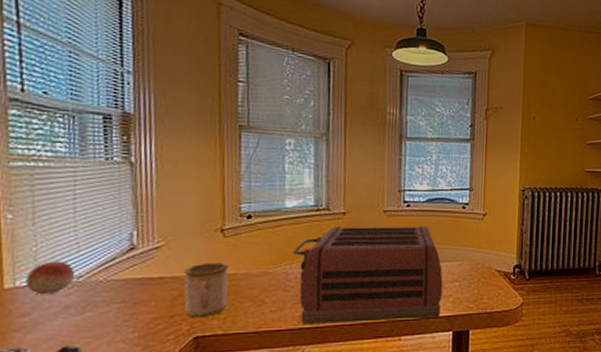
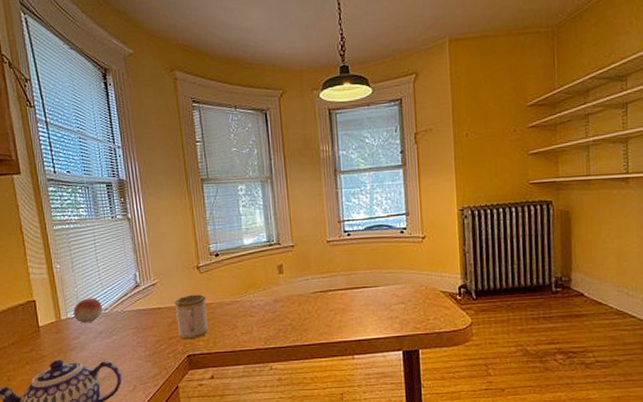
toaster: present [293,225,443,324] -> none [254,252,389,345]

